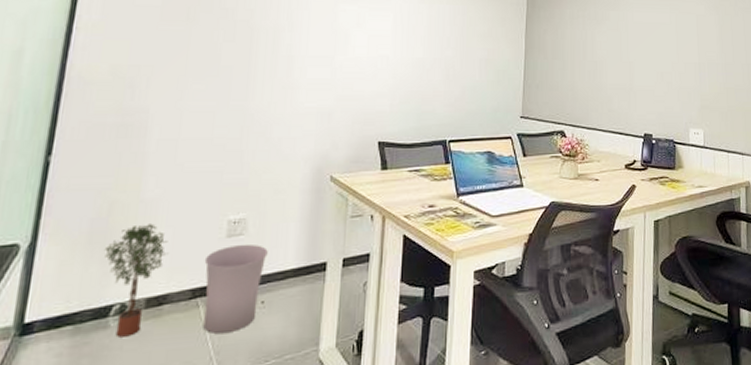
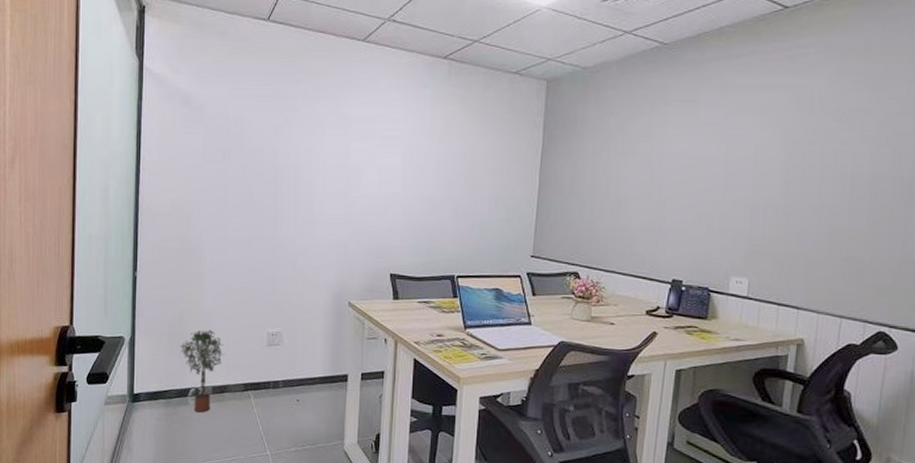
waste bin: present [203,244,268,333] -> none [251,352,300,420]

